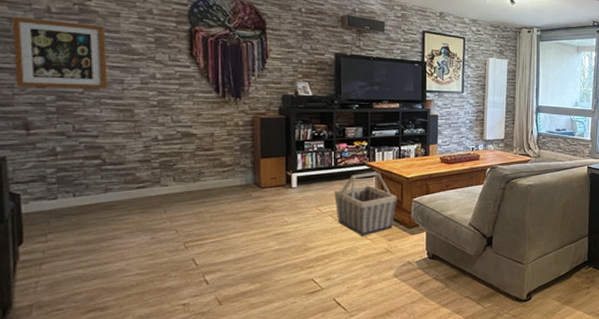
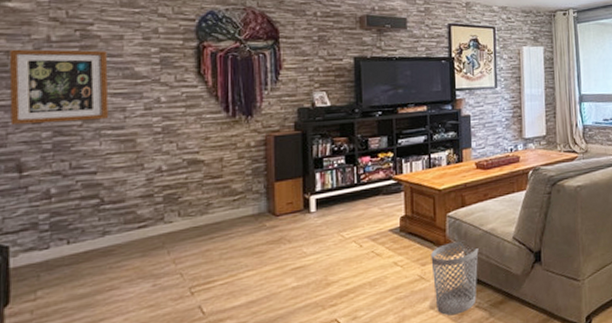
basket: present [334,172,397,236] -> none [358,186,430,263]
wastebasket: none [397,222,439,284] -> present [431,240,479,316]

